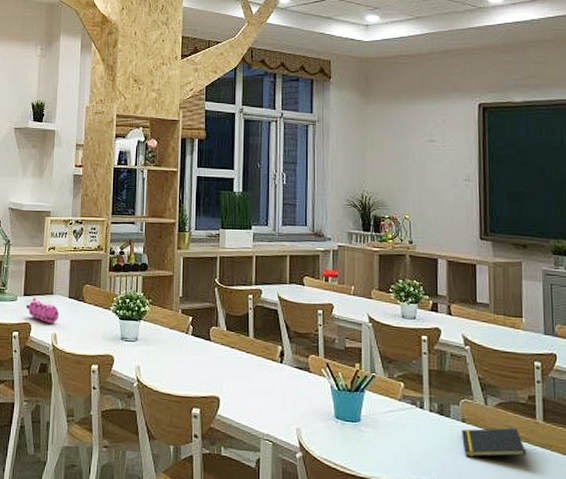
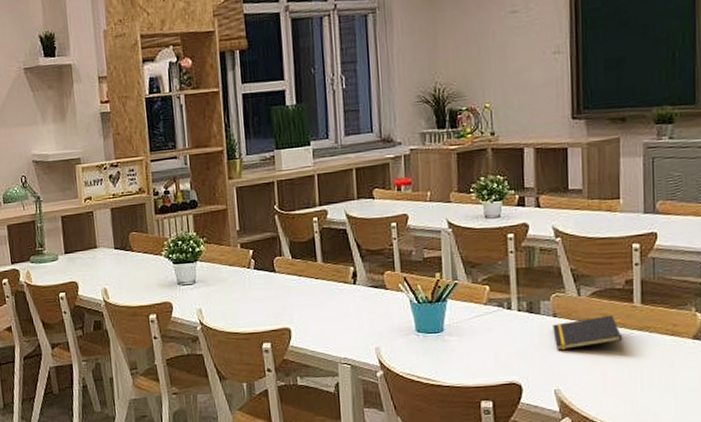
pencil case: present [26,298,59,324] -> none [69,254,107,280]

